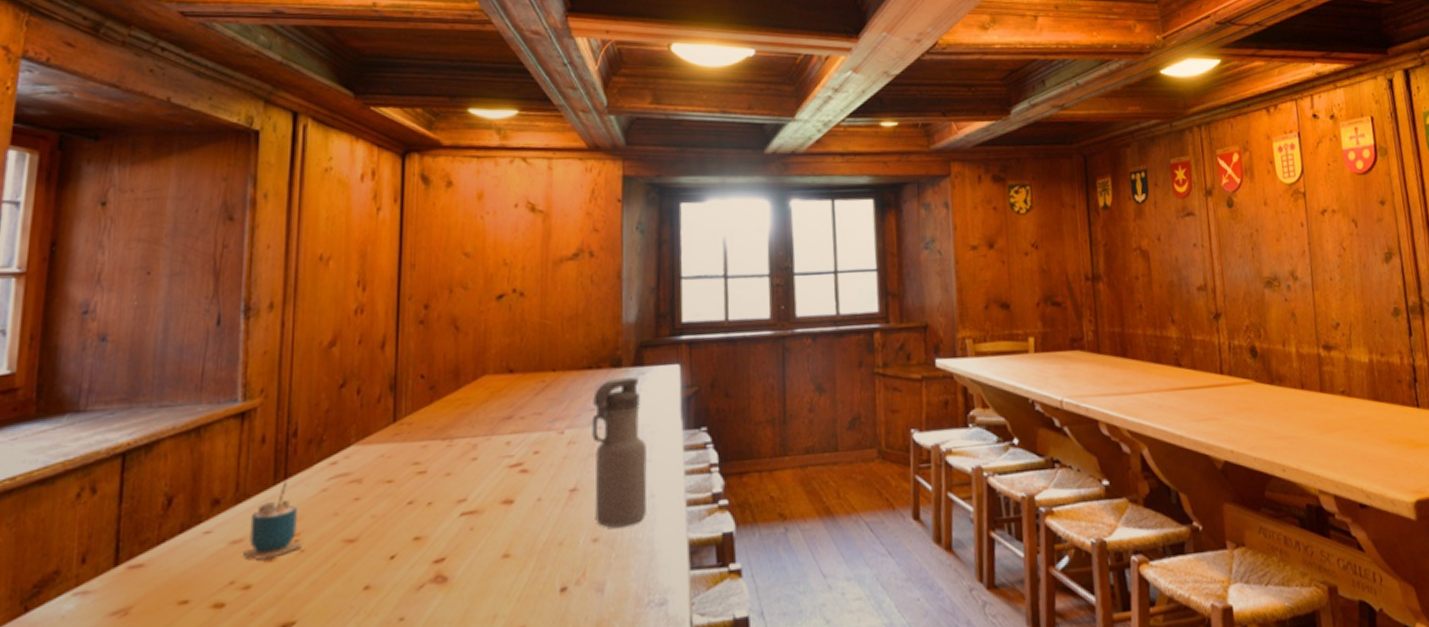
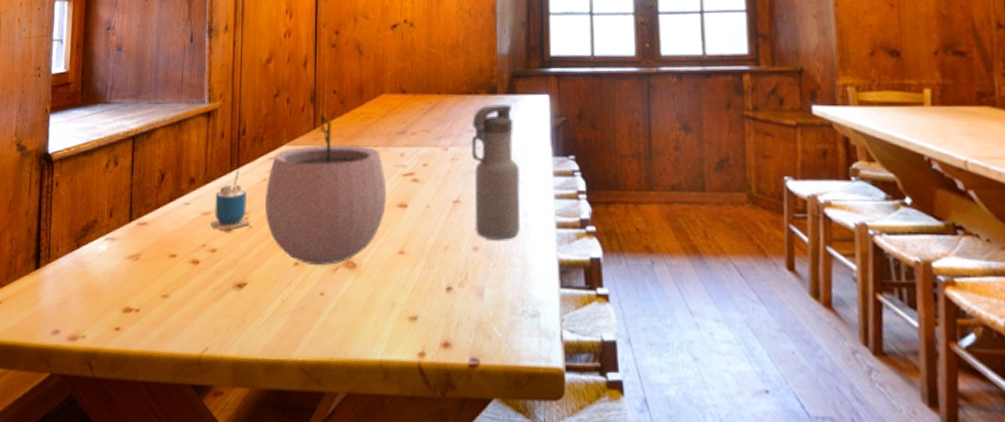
plant pot: none [324,395,489,586] -> present [265,108,387,265]

